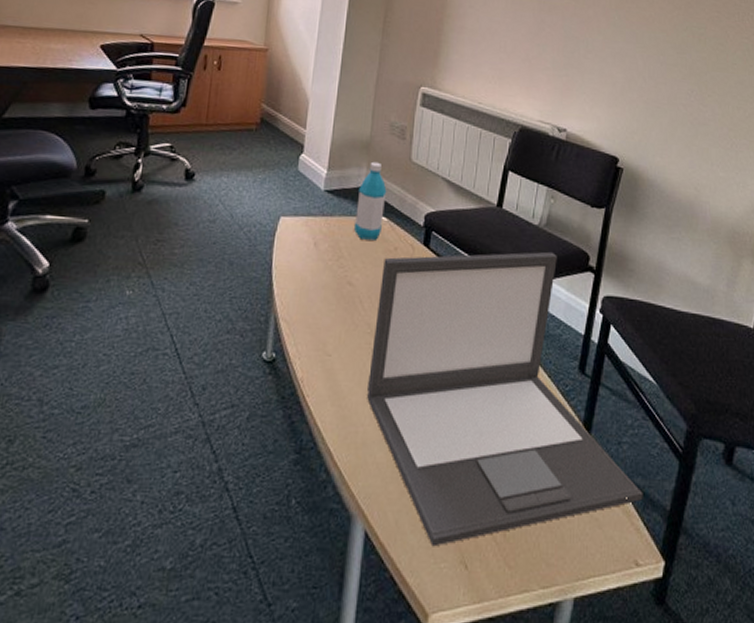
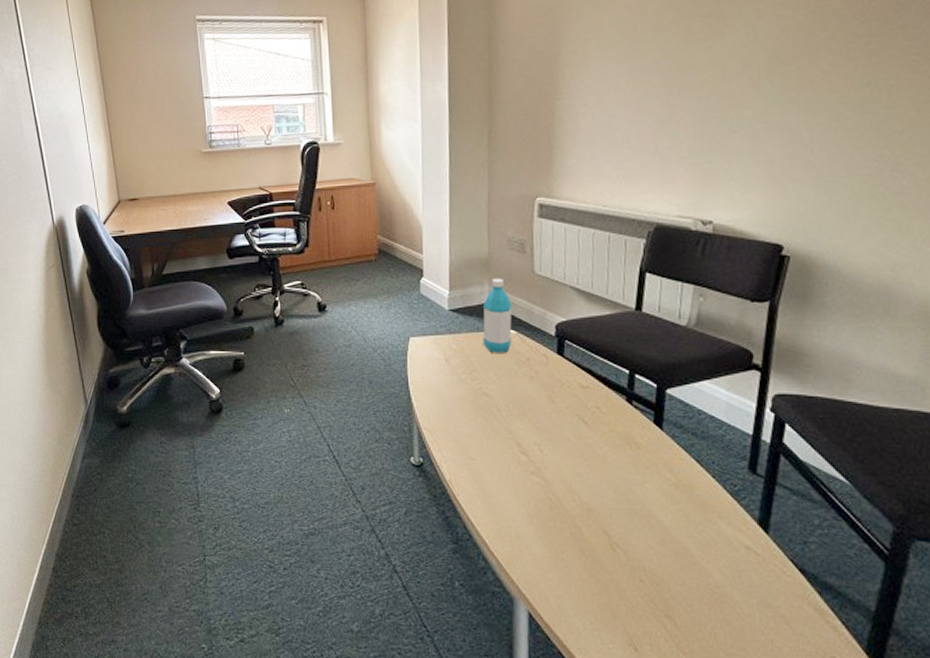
laptop: present [367,251,643,547] -> none [515,352,839,630]

